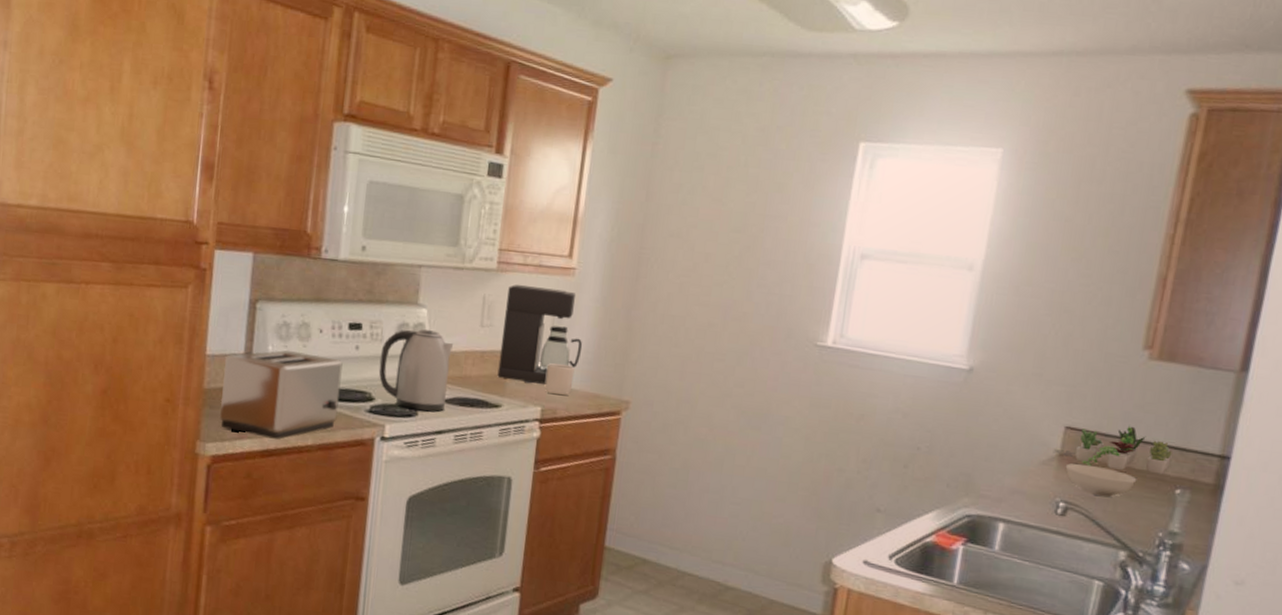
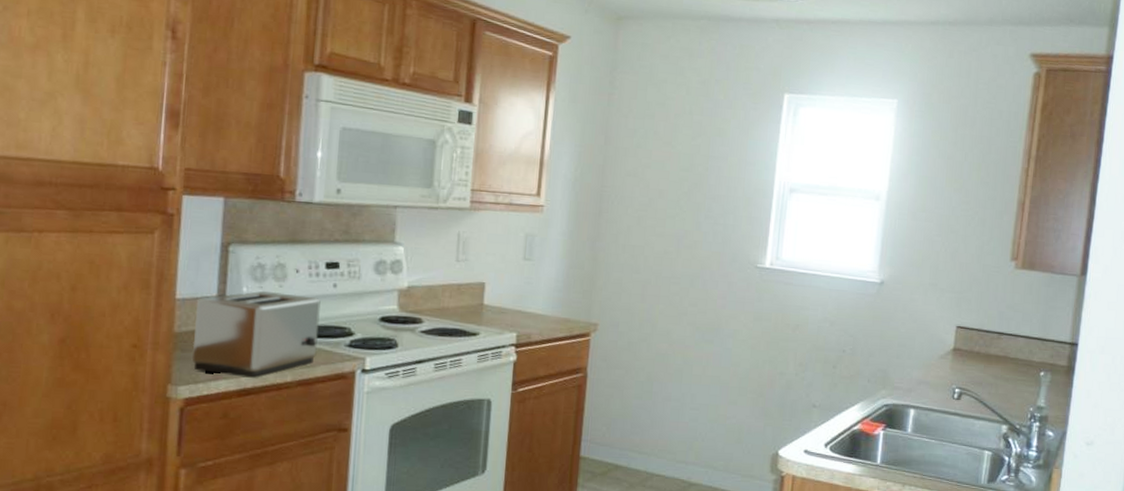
kettle: present [378,328,453,412] -> none [357,265,430,343]
coffee maker: present [497,284,583,384] -> none [474,221,553,312]
mug: present [545,363,575,396] -> none [519,292,546,322]
succulent plant: present [1052,424,1173,475] -> none [948,321,1037,361]
bowl: present [1065,463,1137,498] -> none [958,356,1012,382]

